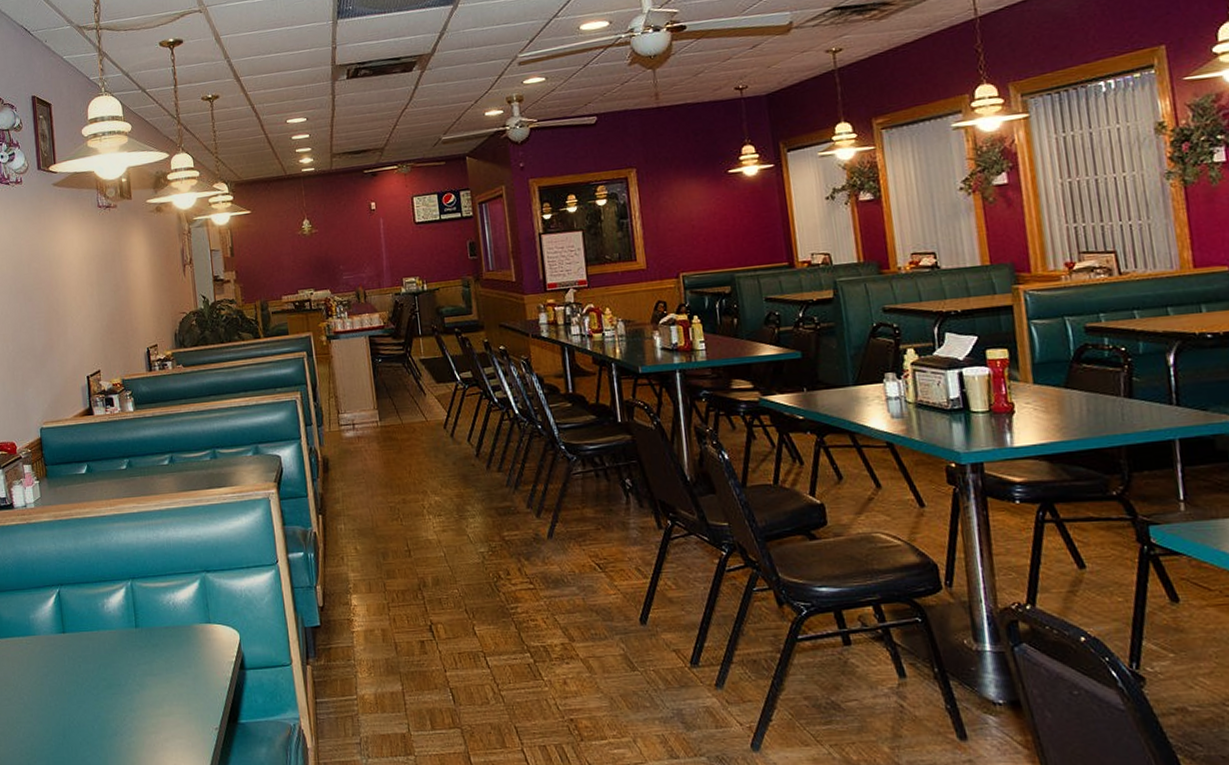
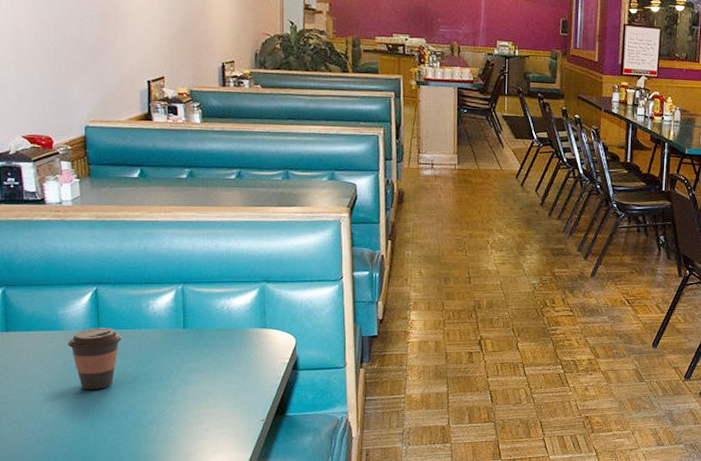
coffee cup: none [39,631,84,698] -> present [67,328,122,390]

